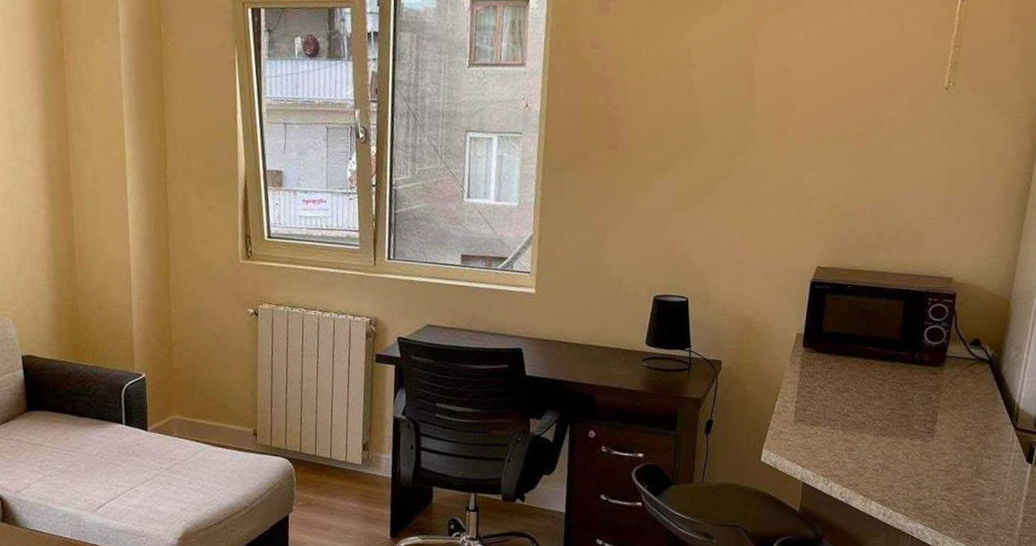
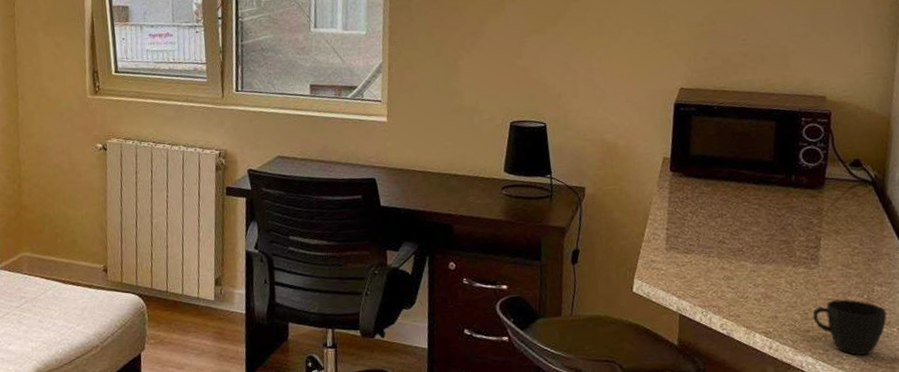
cup: none [925,470,993,523] -> present [812,299,887,356]

